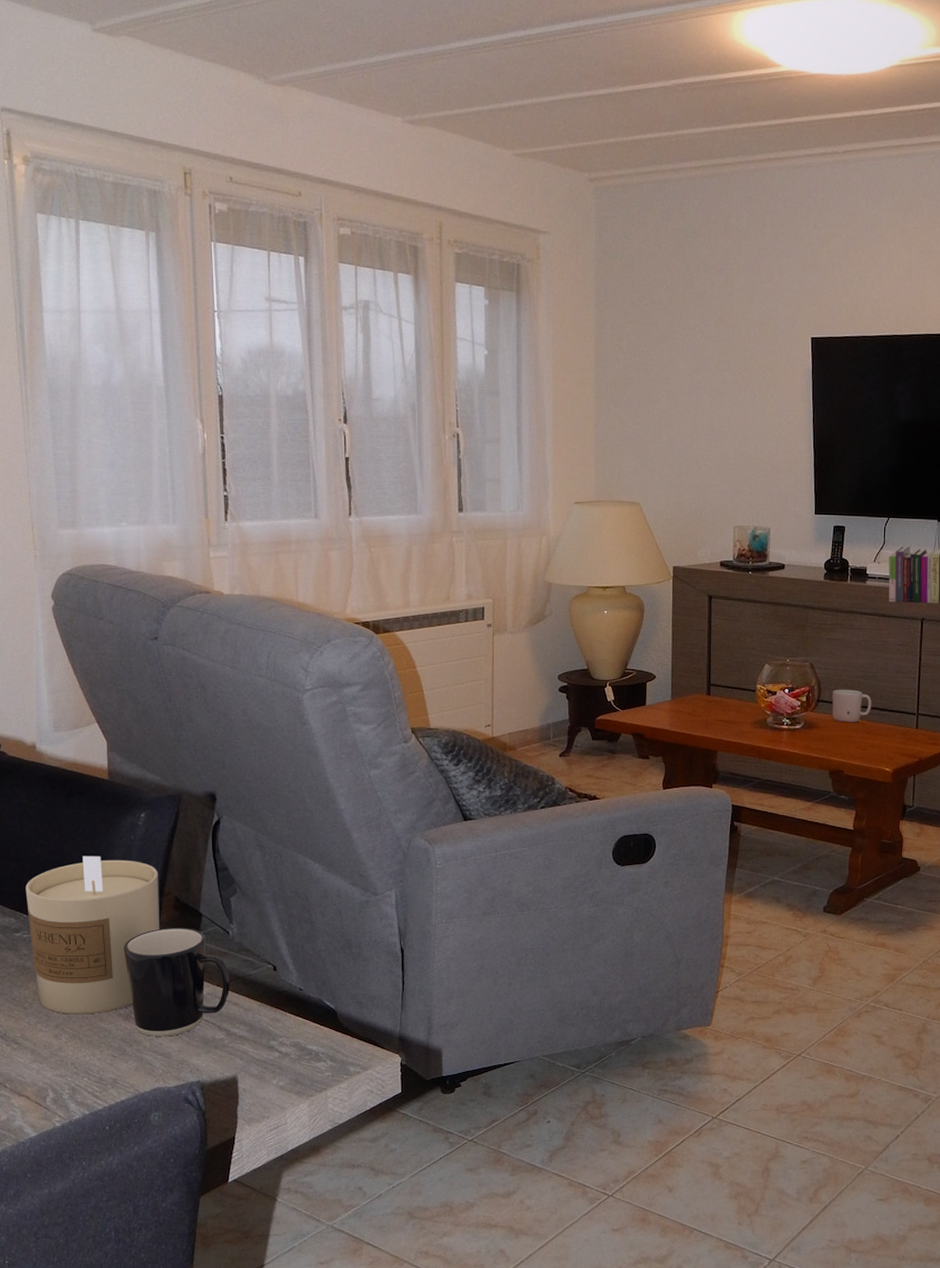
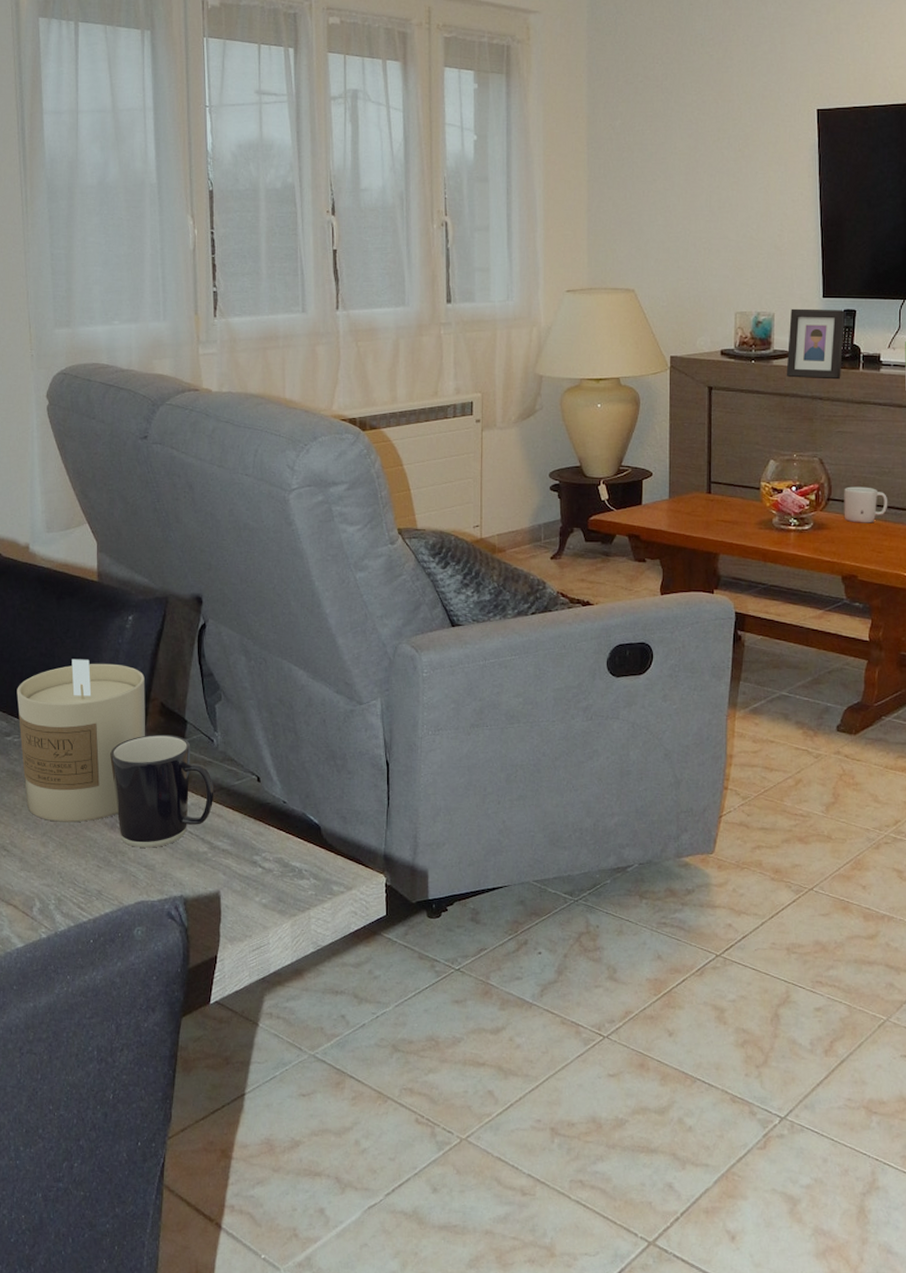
picture frame: none [780,524,835,591] -> present [786,308,845,380]

